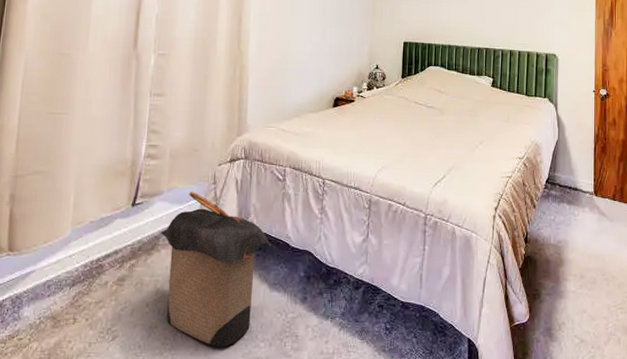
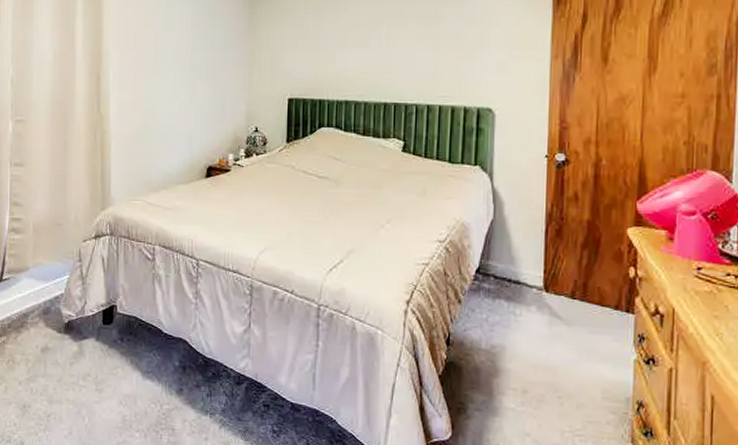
laundry hamper: present [160,191,272,347] -> none [28,268,143,433]

